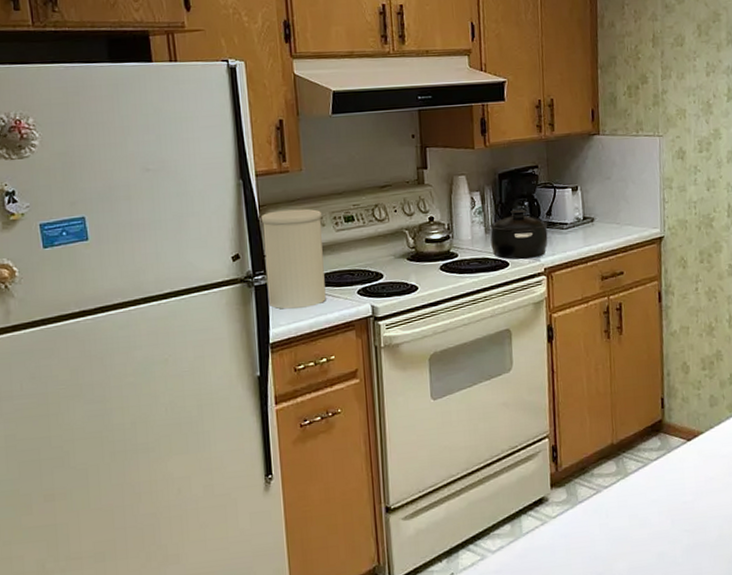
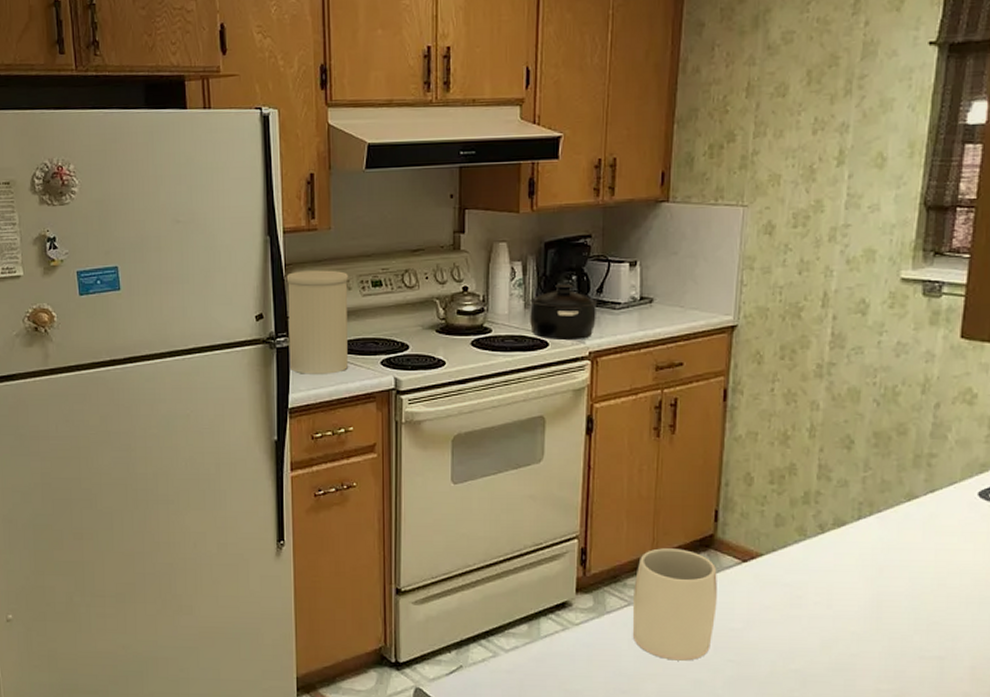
mug: none [600,435,671,538] -> present [632,548,717,661]

